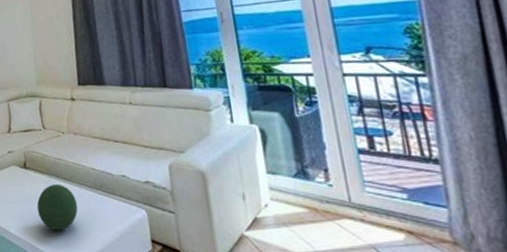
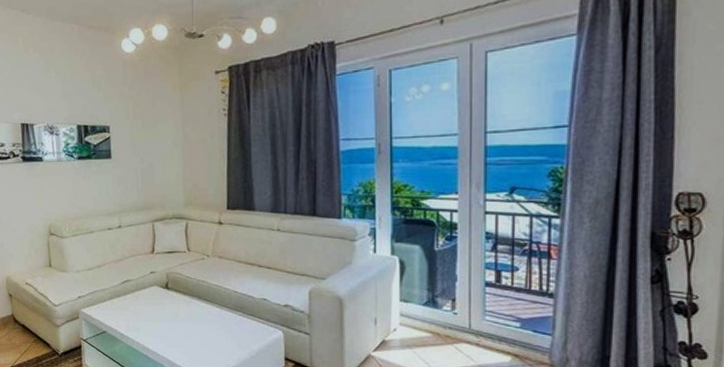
decorative orb: present [37,183,78,231] -> none [176,304,218,348]

